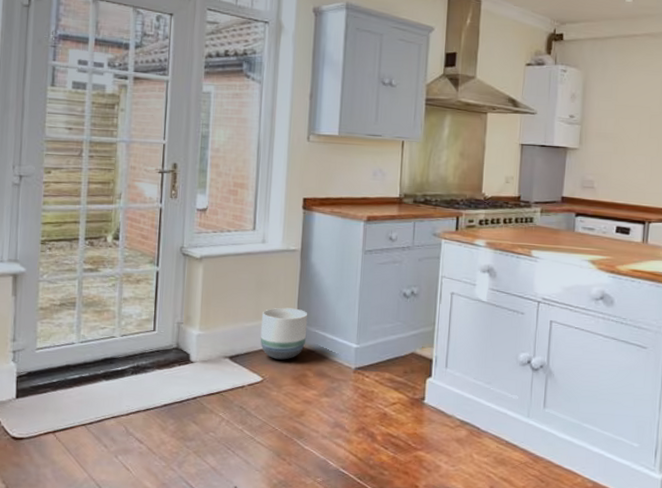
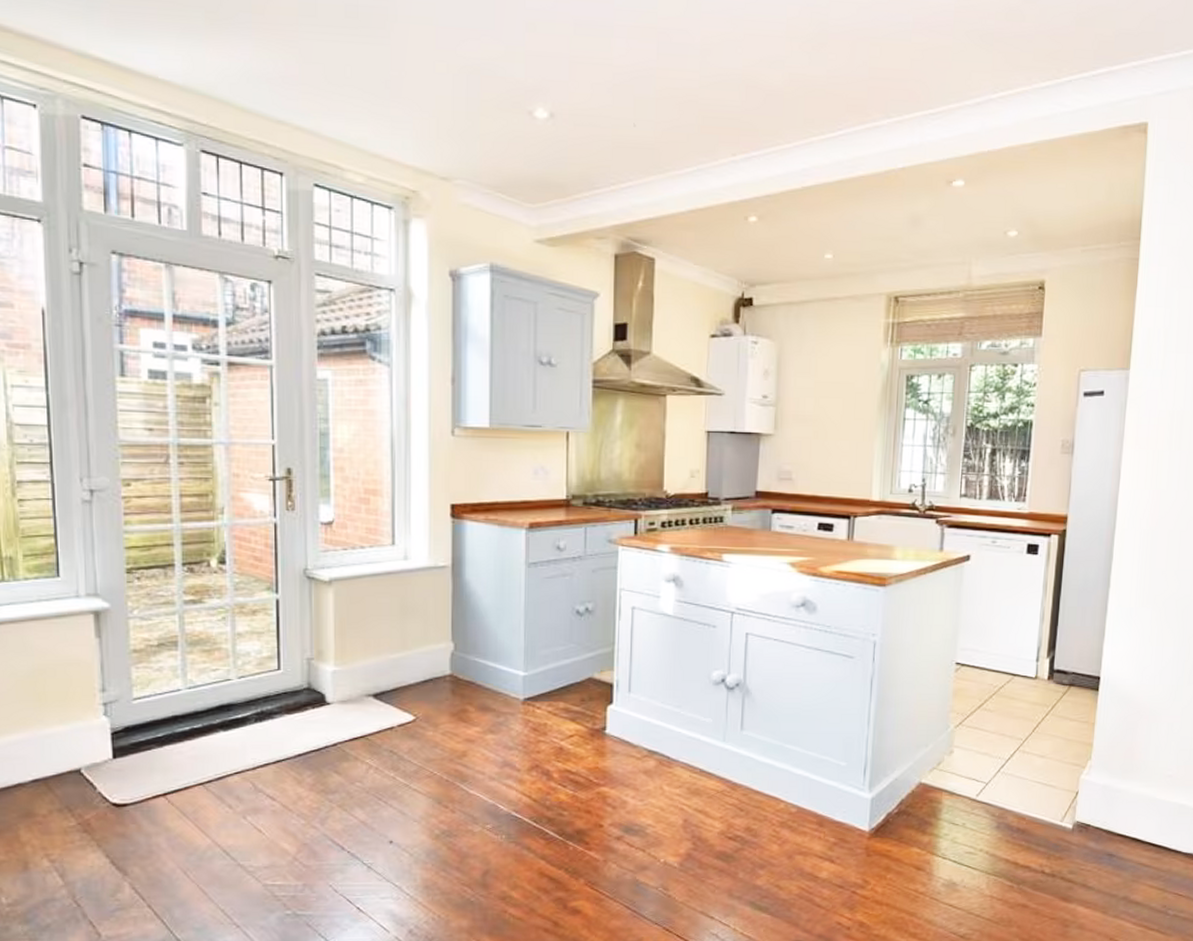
planter: present [260,307,308,360] -> none [409,634,465,695]

